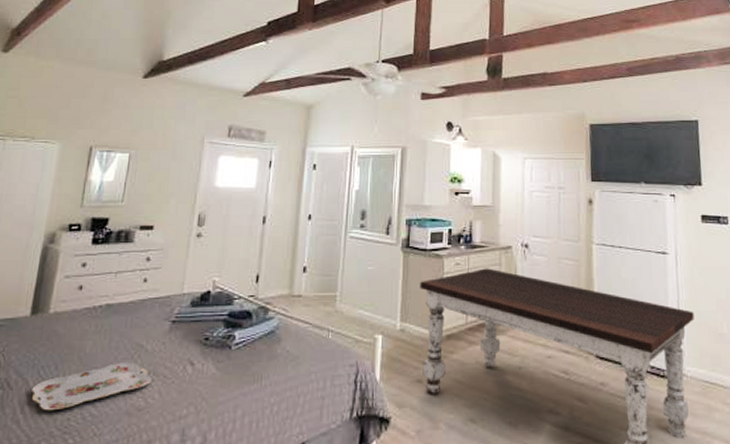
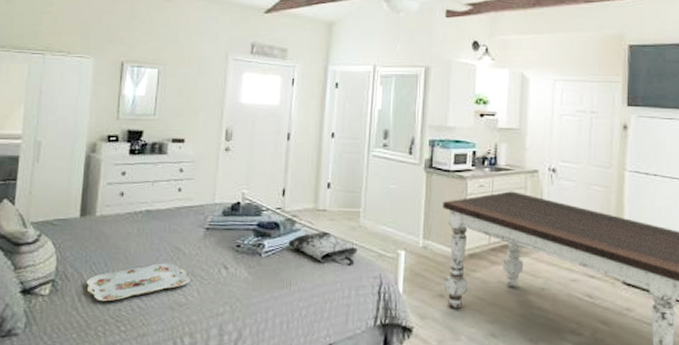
tote bag: none [261,318,334,354] -> present [288,231,358,266]

